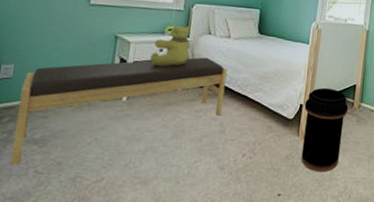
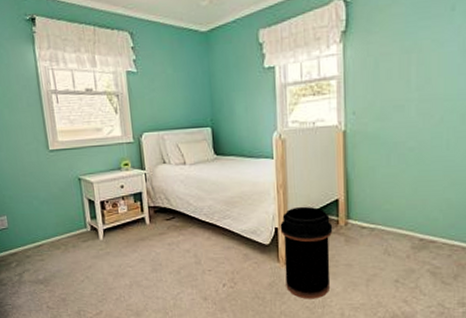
bench: present [10,57,227,166] -> none [17,188,194,303]
teddy bear: present [150,25,191,66] -> none [114,158,151,204]

